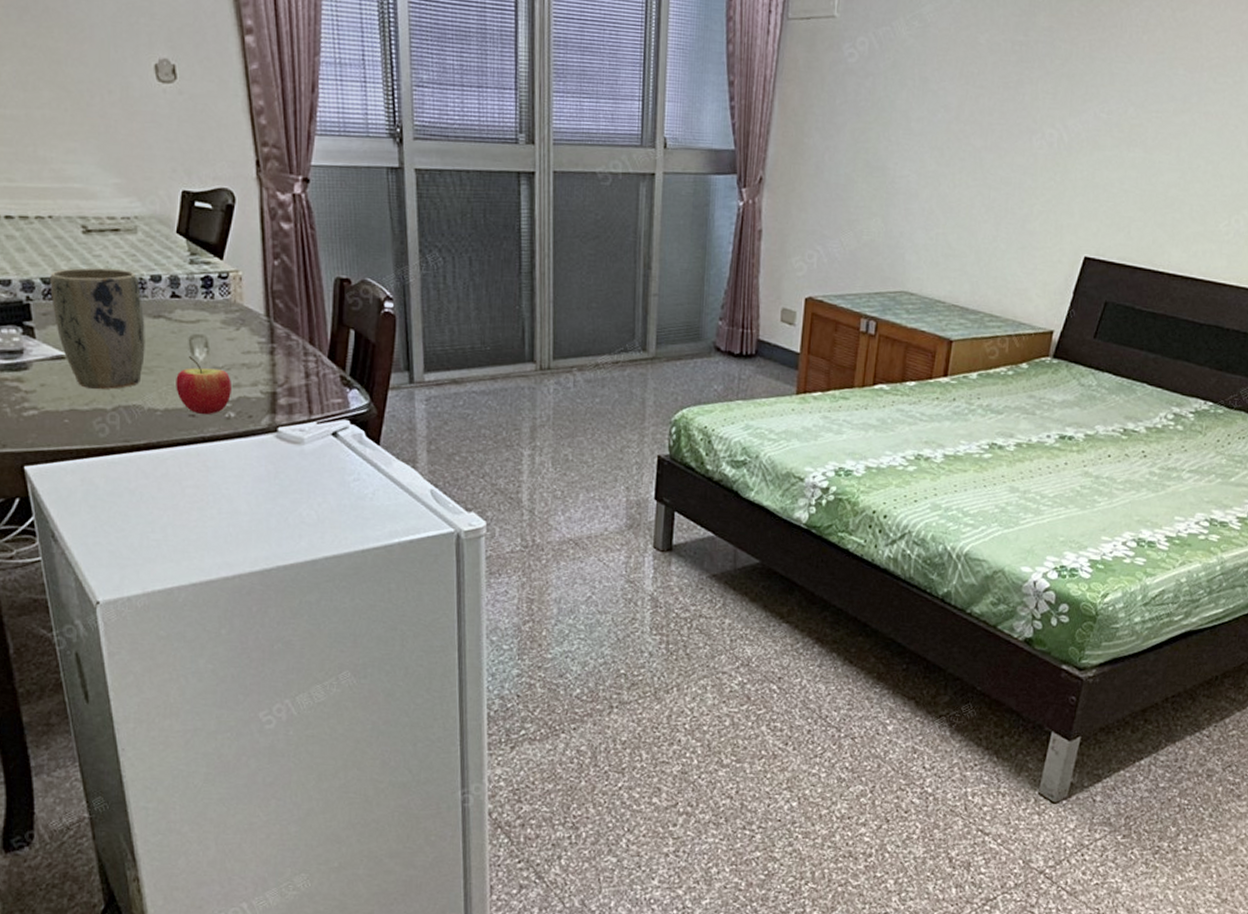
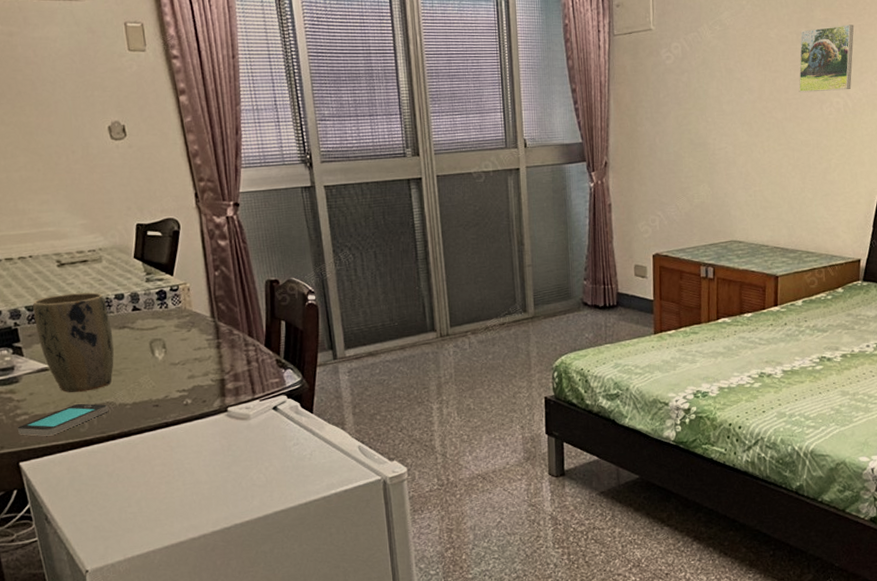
smartphone: none [23,402,134,438] -> present [17,403,108,436]
apple: present [176,356,233,415] -> none [141,357,188,404]
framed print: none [1005,37,1084,120] -> present [798,24,854,93]

